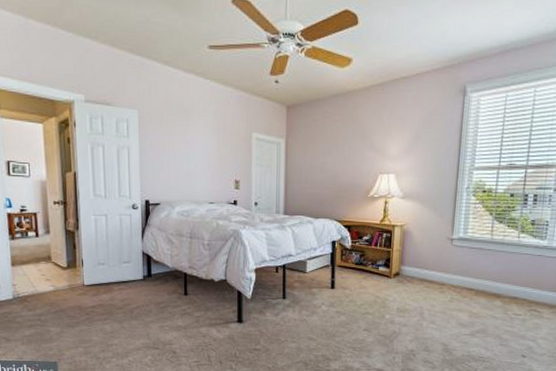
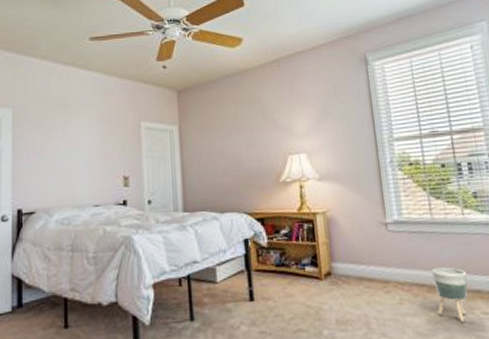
planter: none [478,277,510,319] -> present [432,267,468,322]

